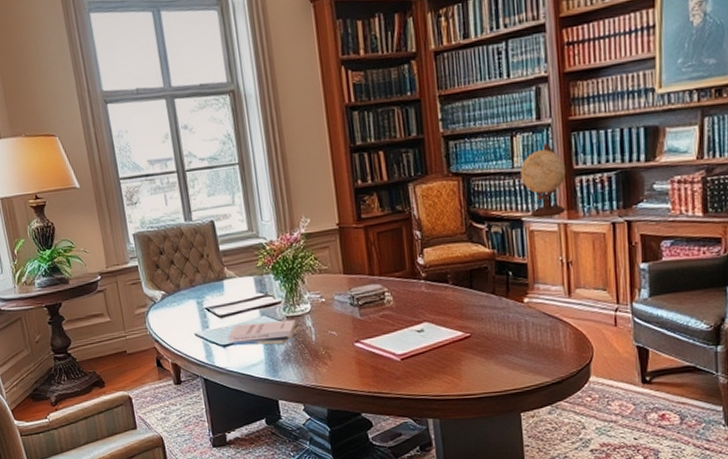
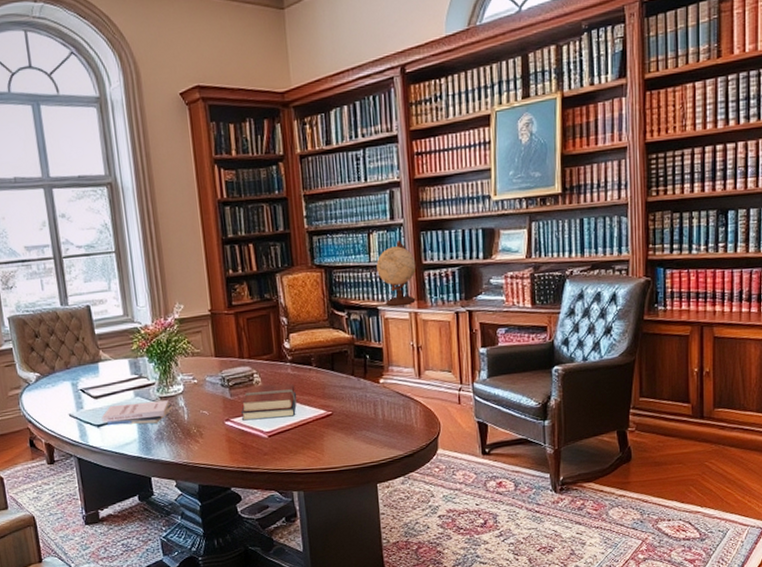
books: none [372,302,432,342] -> present [241,383,297,421]

